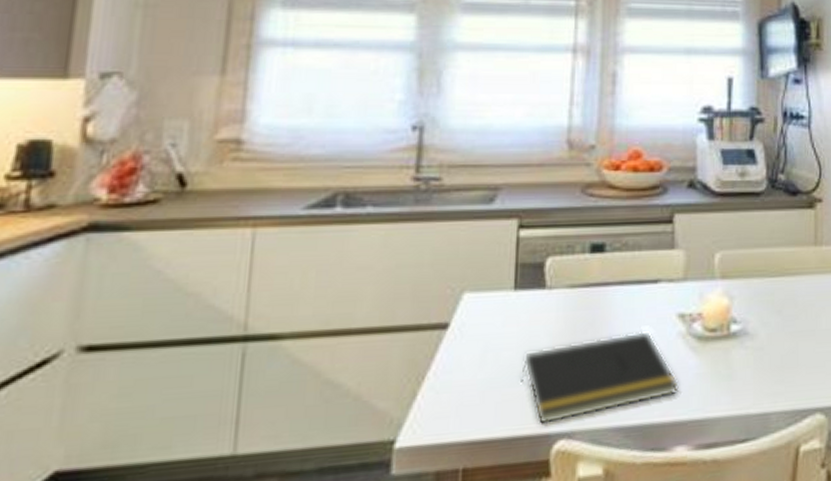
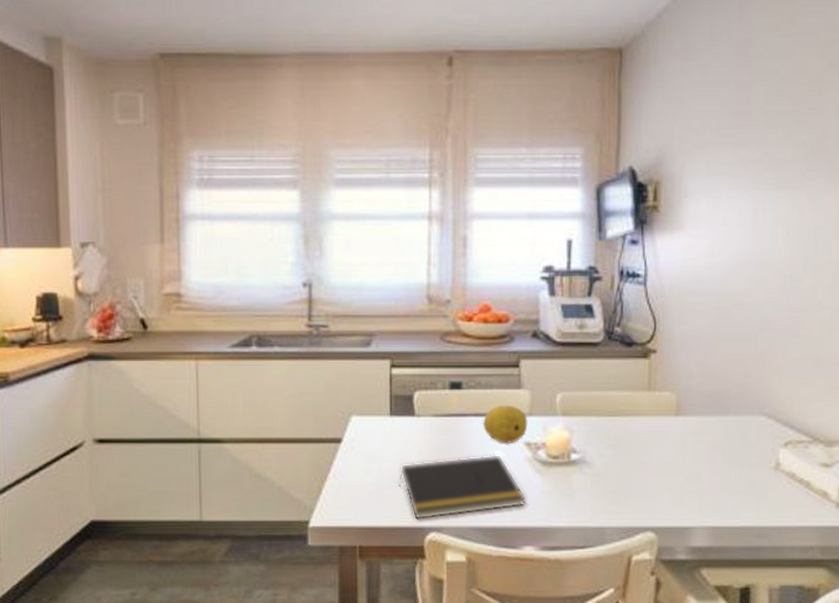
fruit: none [628,269,682,318] -> present [482,405,528,444]

